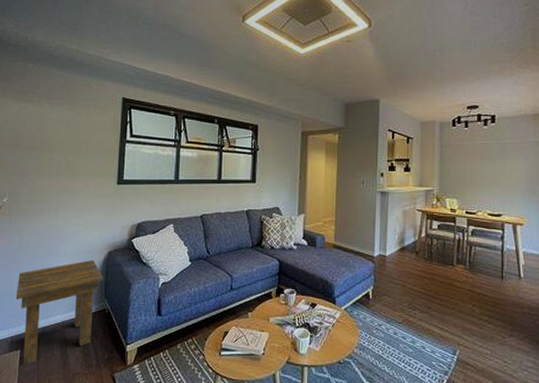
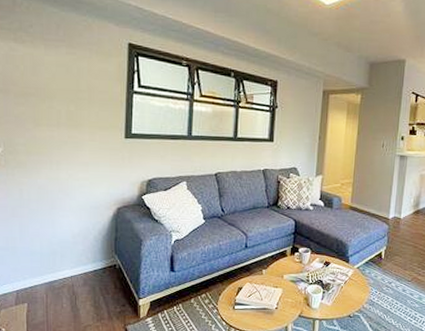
side table: present [15,259,103,367] -> none [18,215,113,319]

